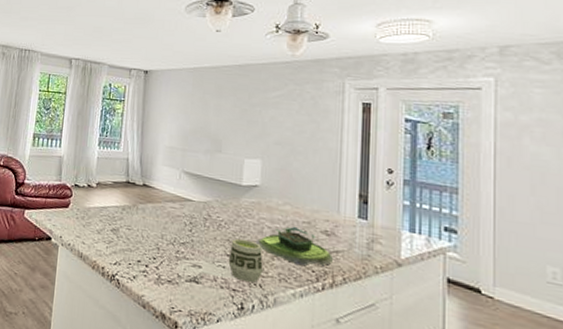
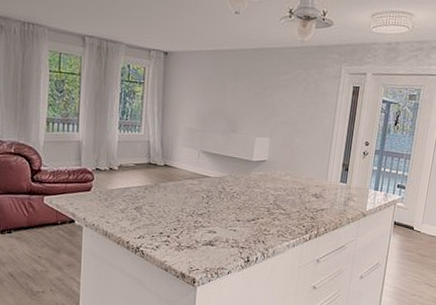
cup: present [228,238,263,283] -> none [238,206,267,241]
plant pot: present [255,227,334,266] -> none [261,193,320,222]

